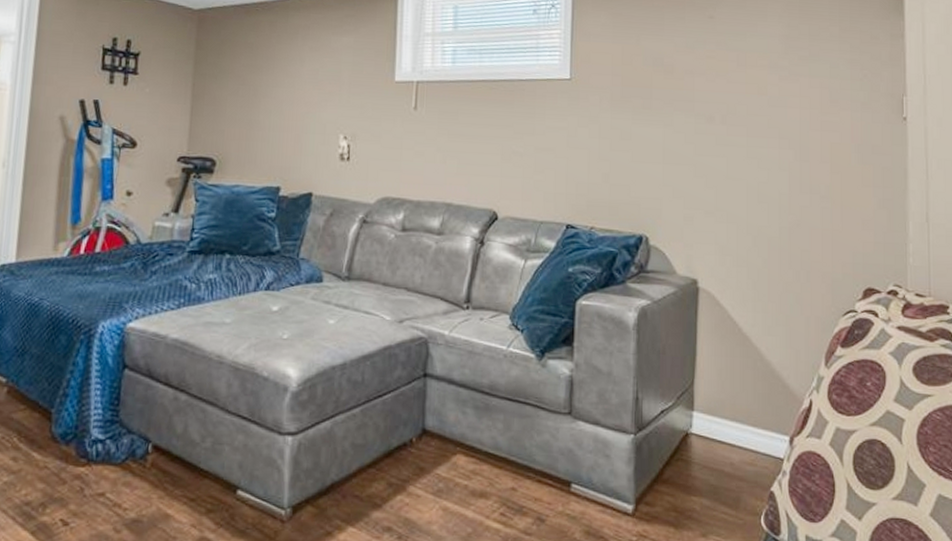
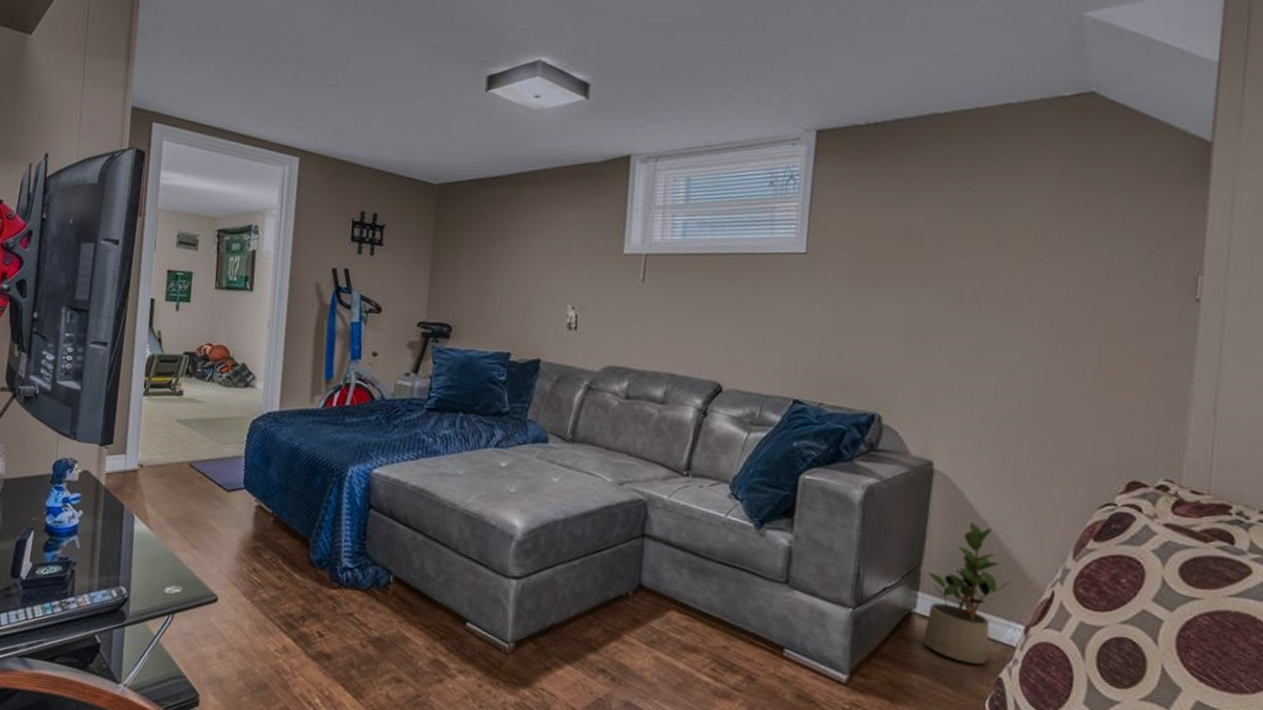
potted plant: none [701,338,774,480] -> present [923,522,1011,665]

